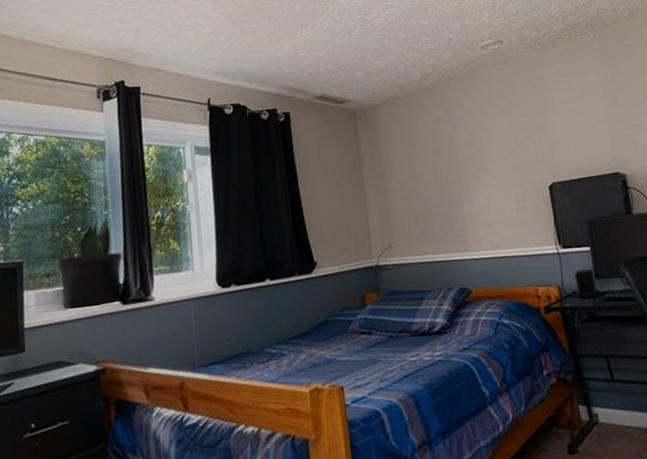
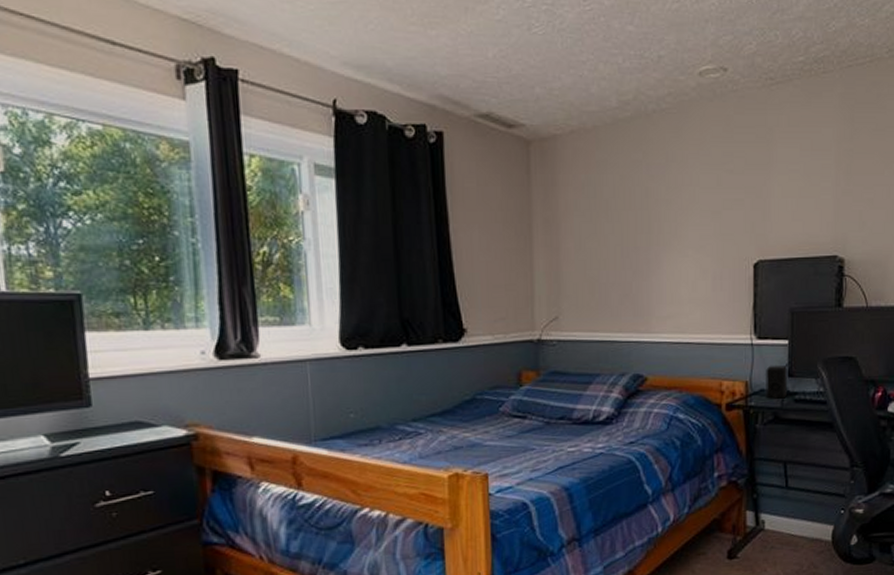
planter: present [55,215,122,309] -> none [123,239,217,360]

